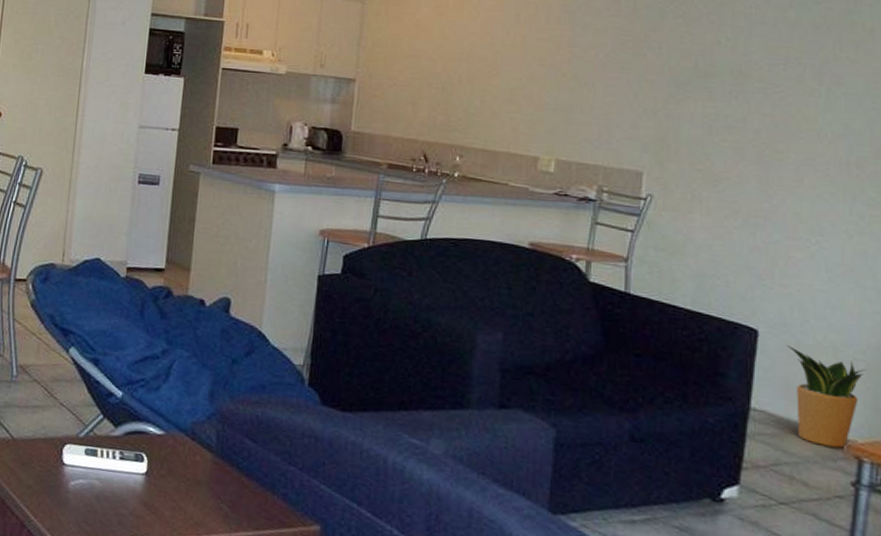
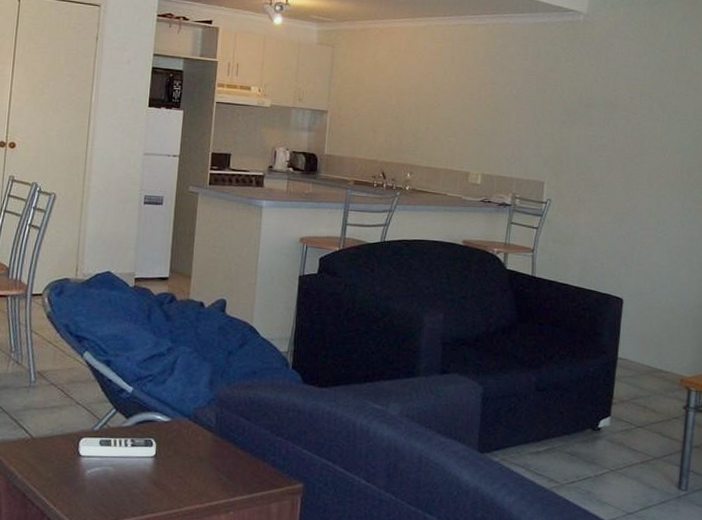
potted plant: present [786,344,866,448] -> none [641,308,693,382]

